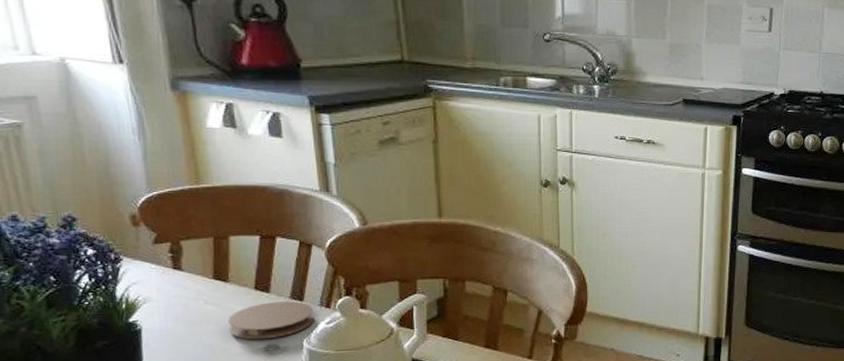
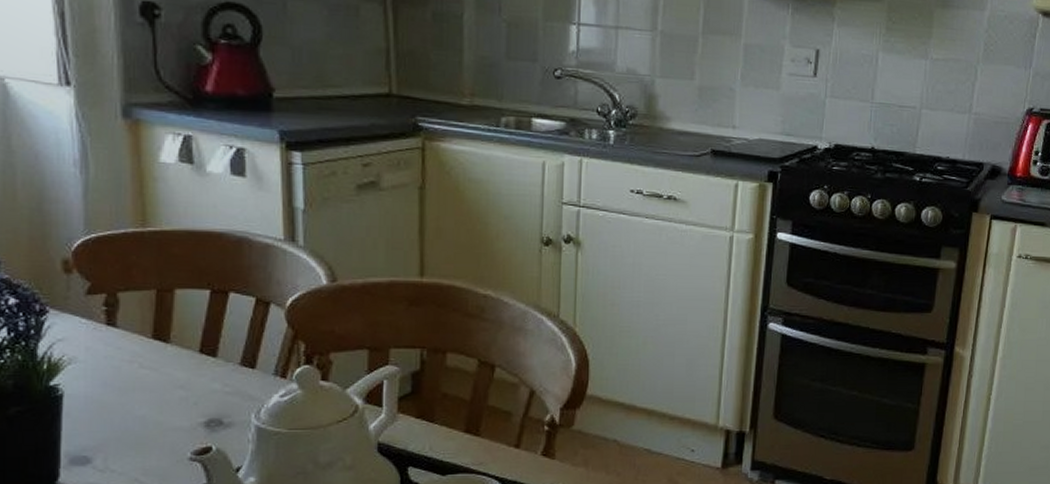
coaster: present [228,300,314,340] -> none [165,367,267,413]

